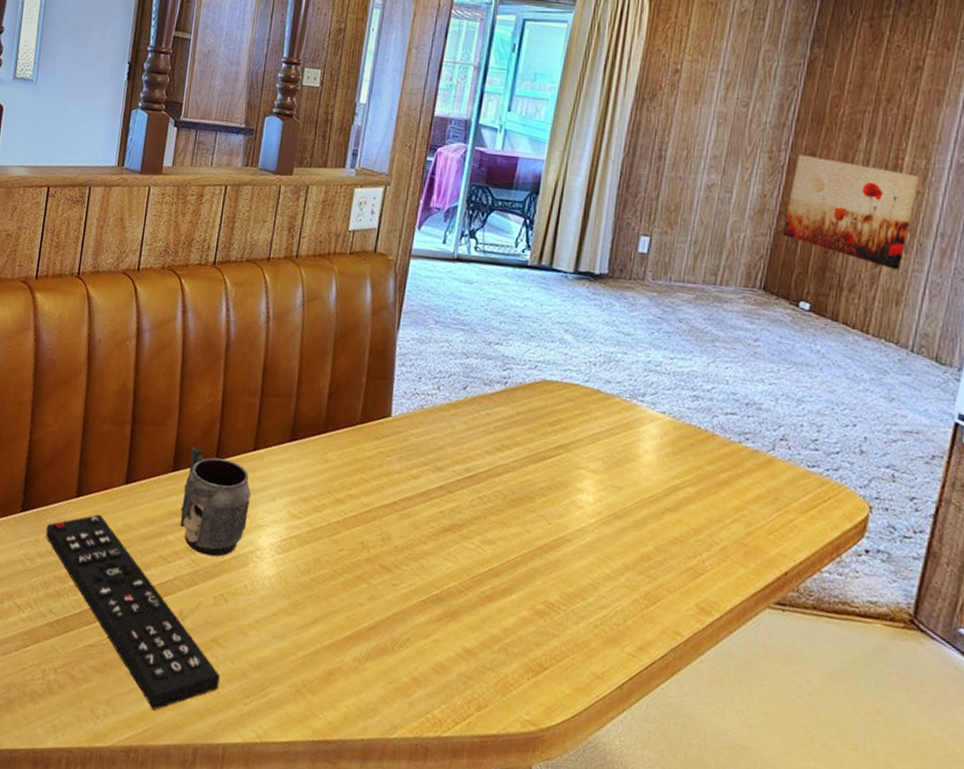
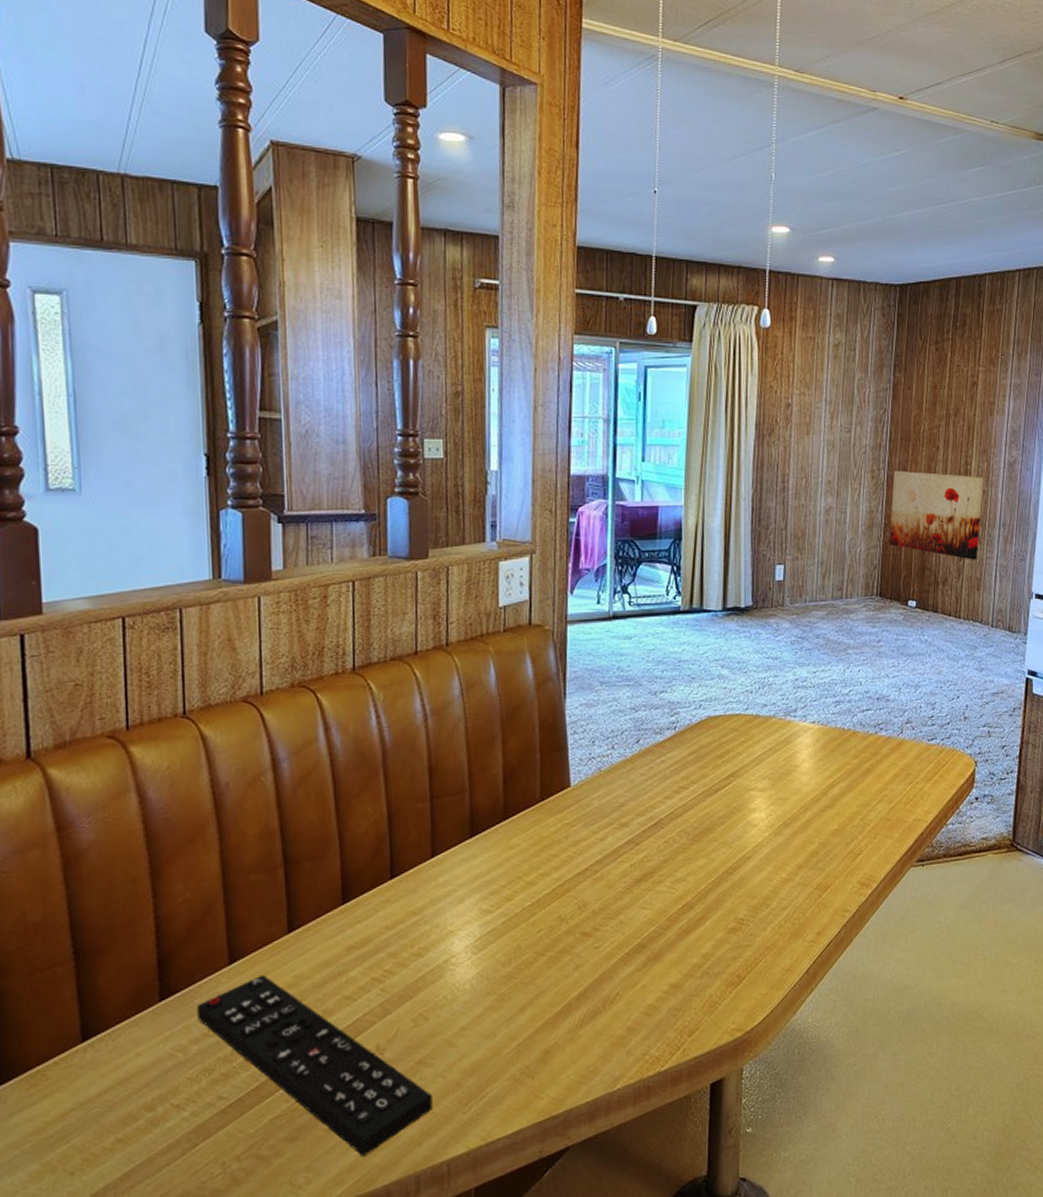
mug: present [179,445,252,557] -> none [358,870,437,981]

